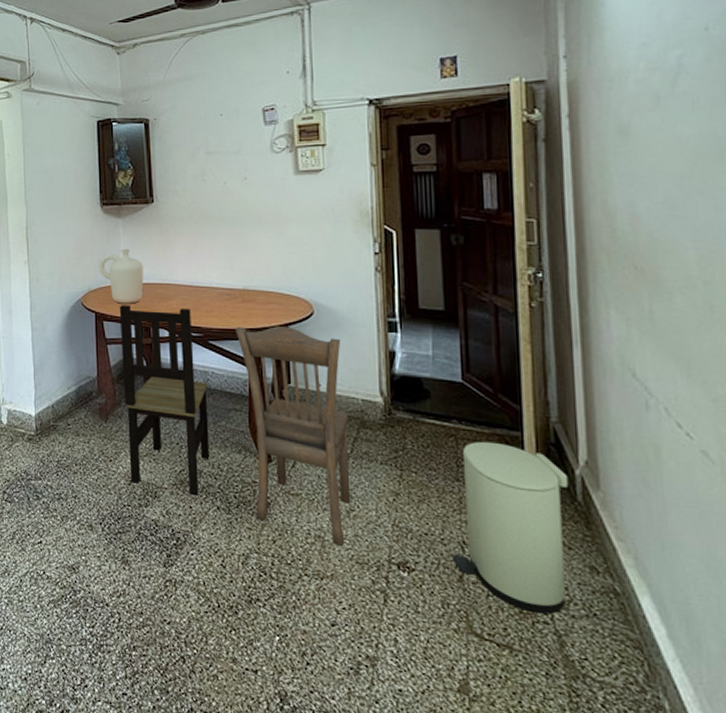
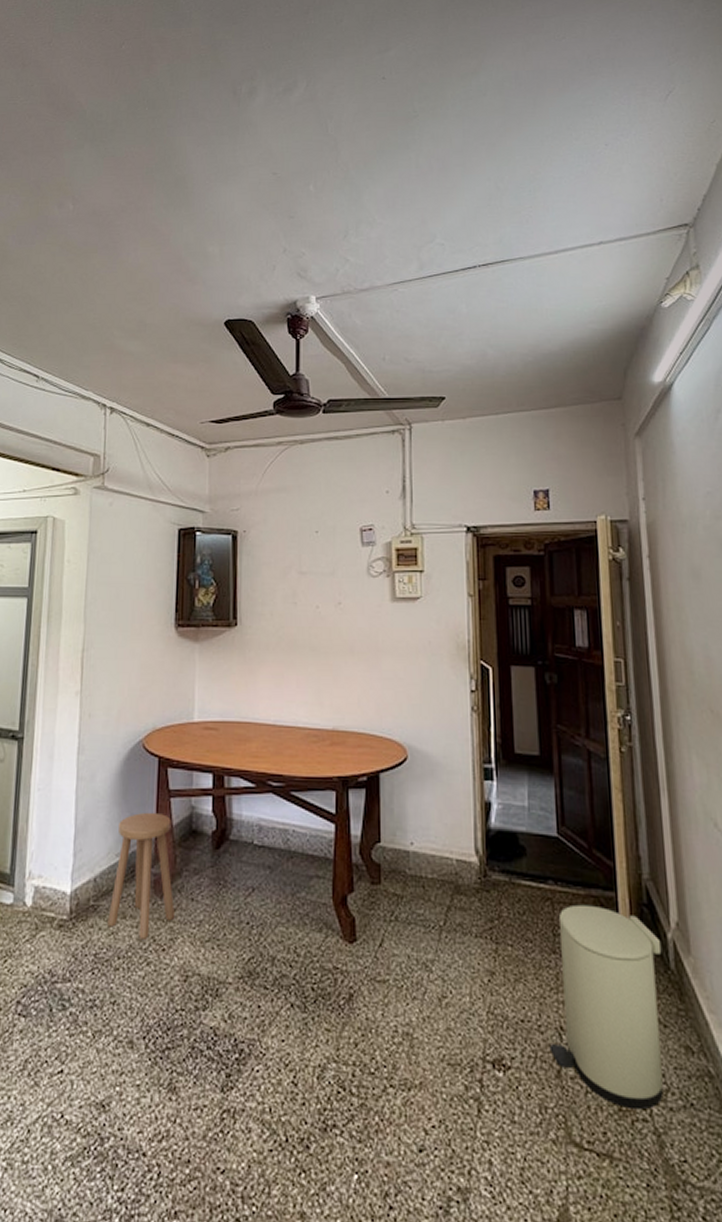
stool: none [65,355,118,453] -> present [108,812,176,941]
water jug: present [99,248,144,304] -> none [167,679,220,747]
dining chair: present [119,305,210,496] -> none [186,748,288,991]
dining chair: present [235,326,351,546] -> none [322,774,443,1044]

